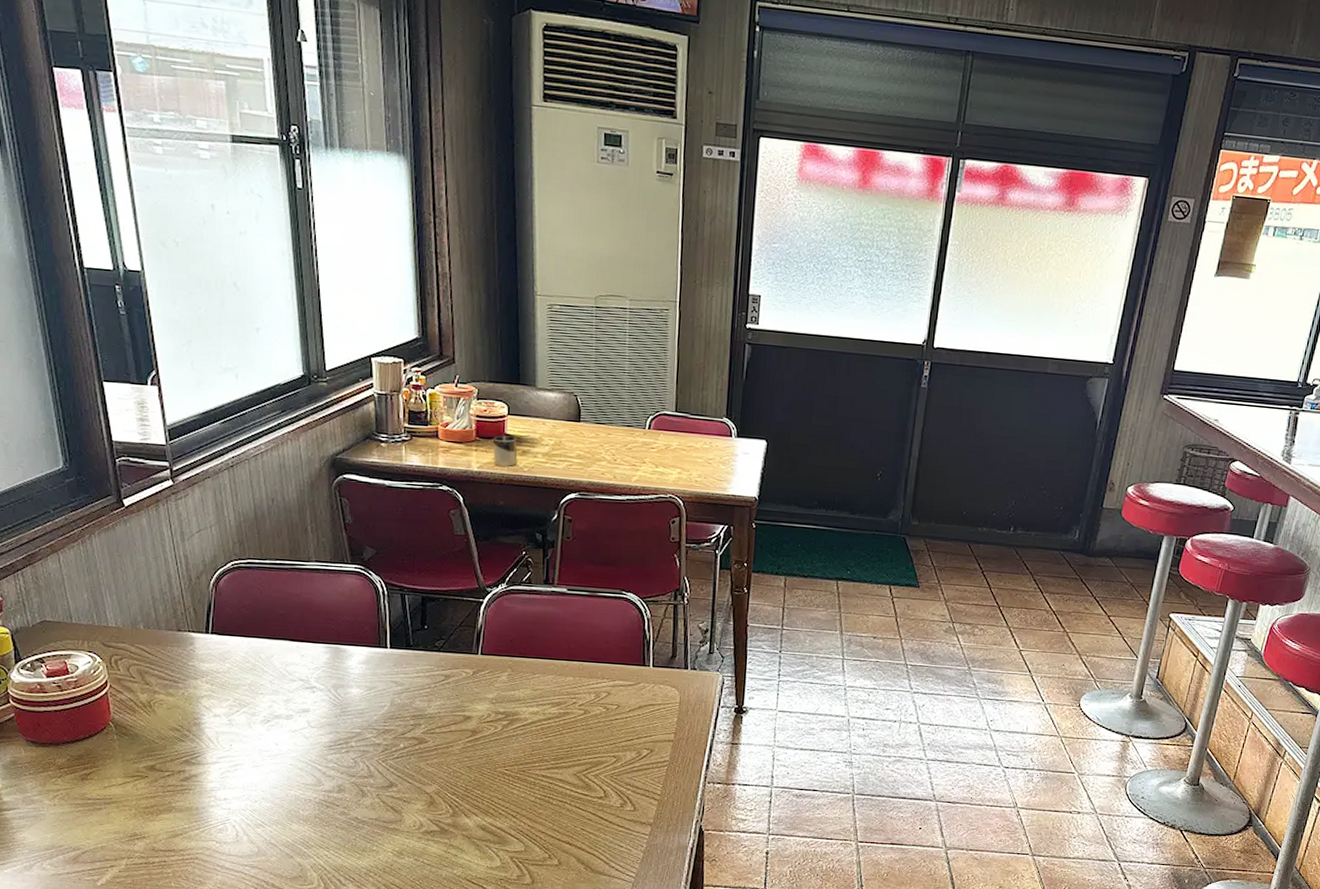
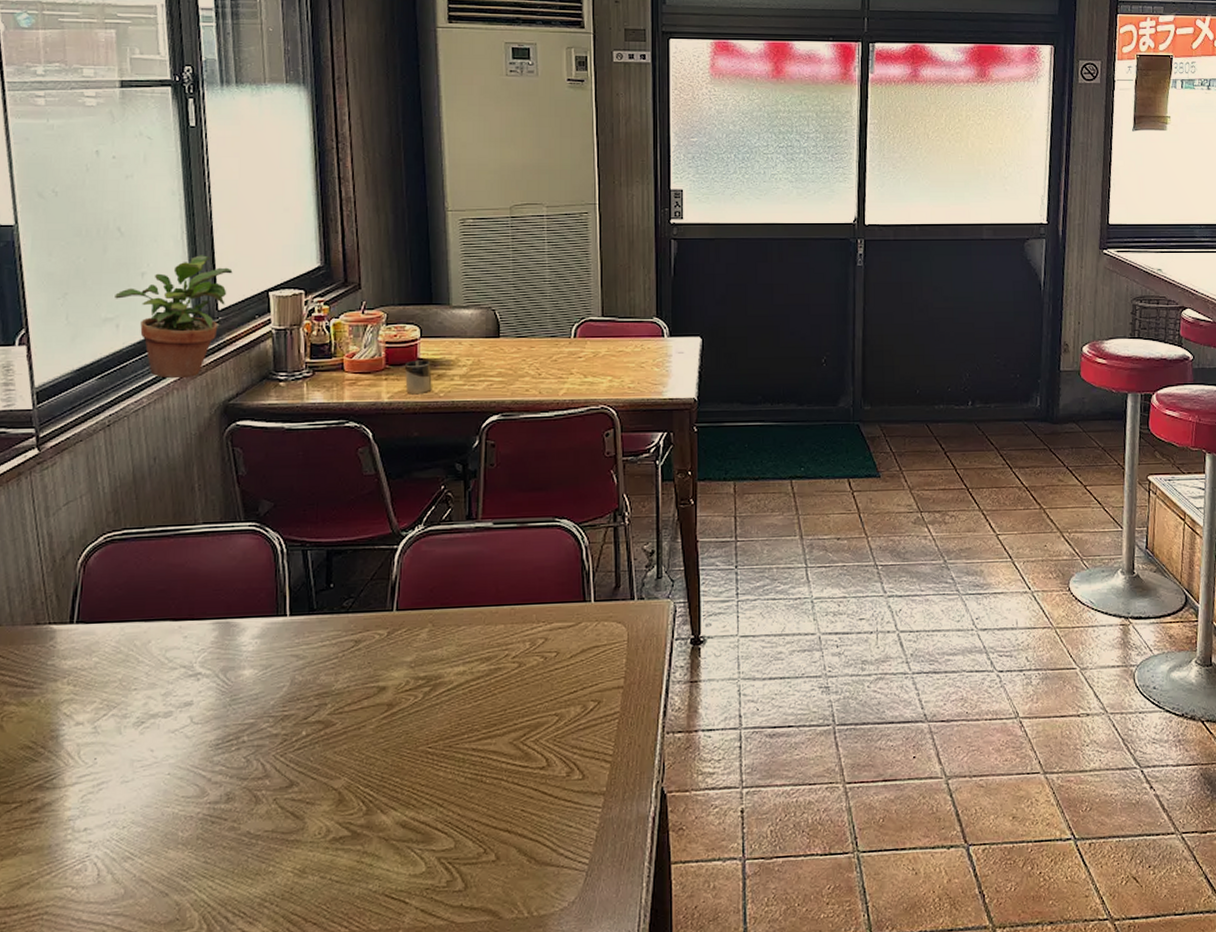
potted plant: none [233,316,338,431] -> present [115,255,233,379]

